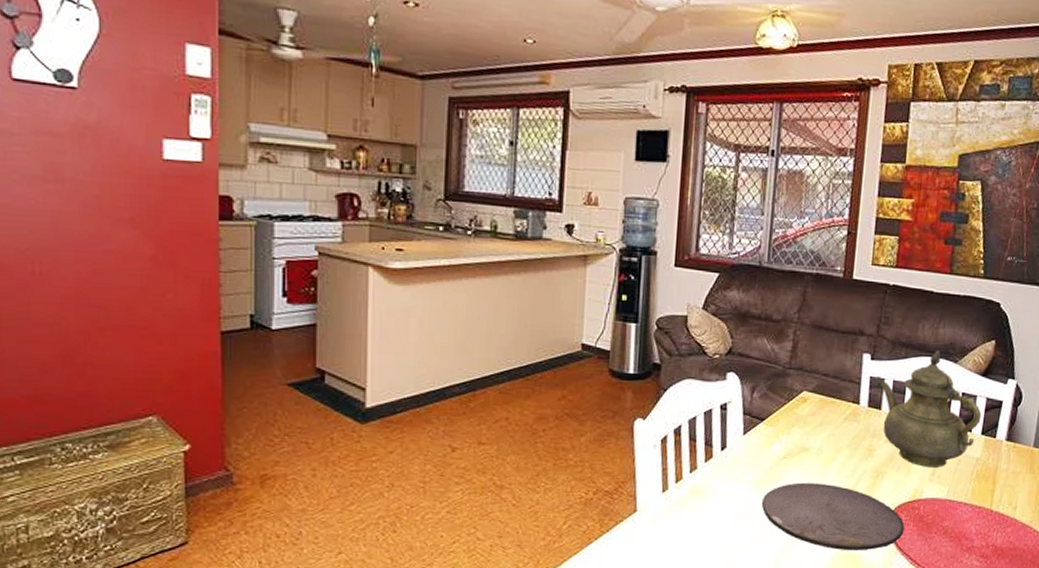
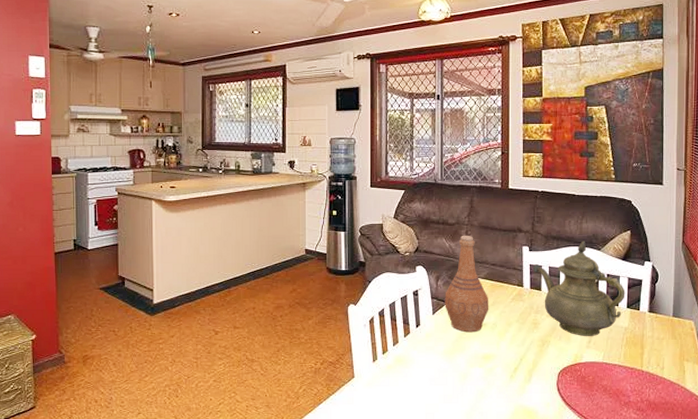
vase: none [759,336,816,459] -> present [445,236,489,333]
plate: present [761,482,905,551] -> none [451,351,570,407]

